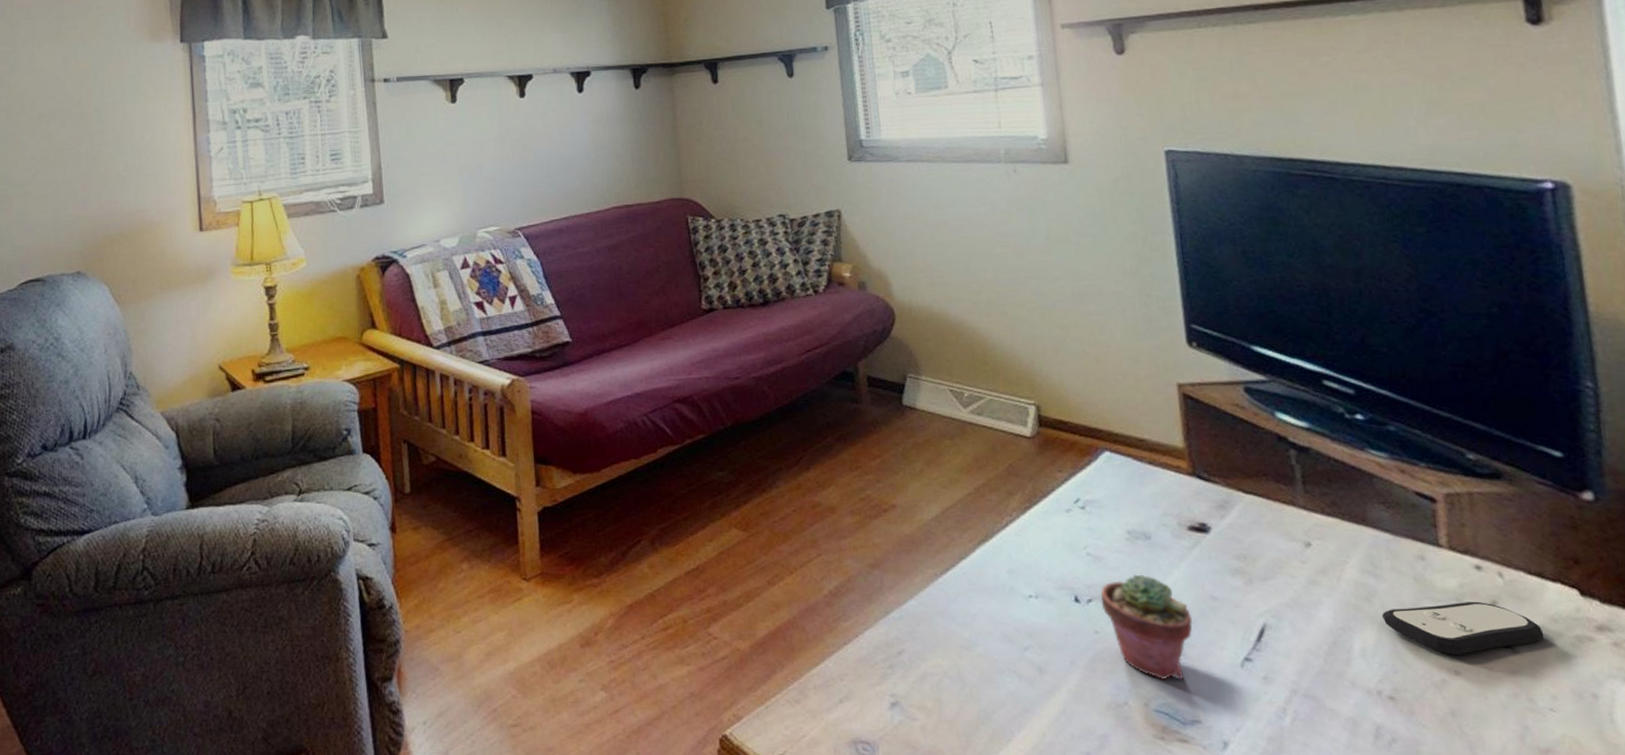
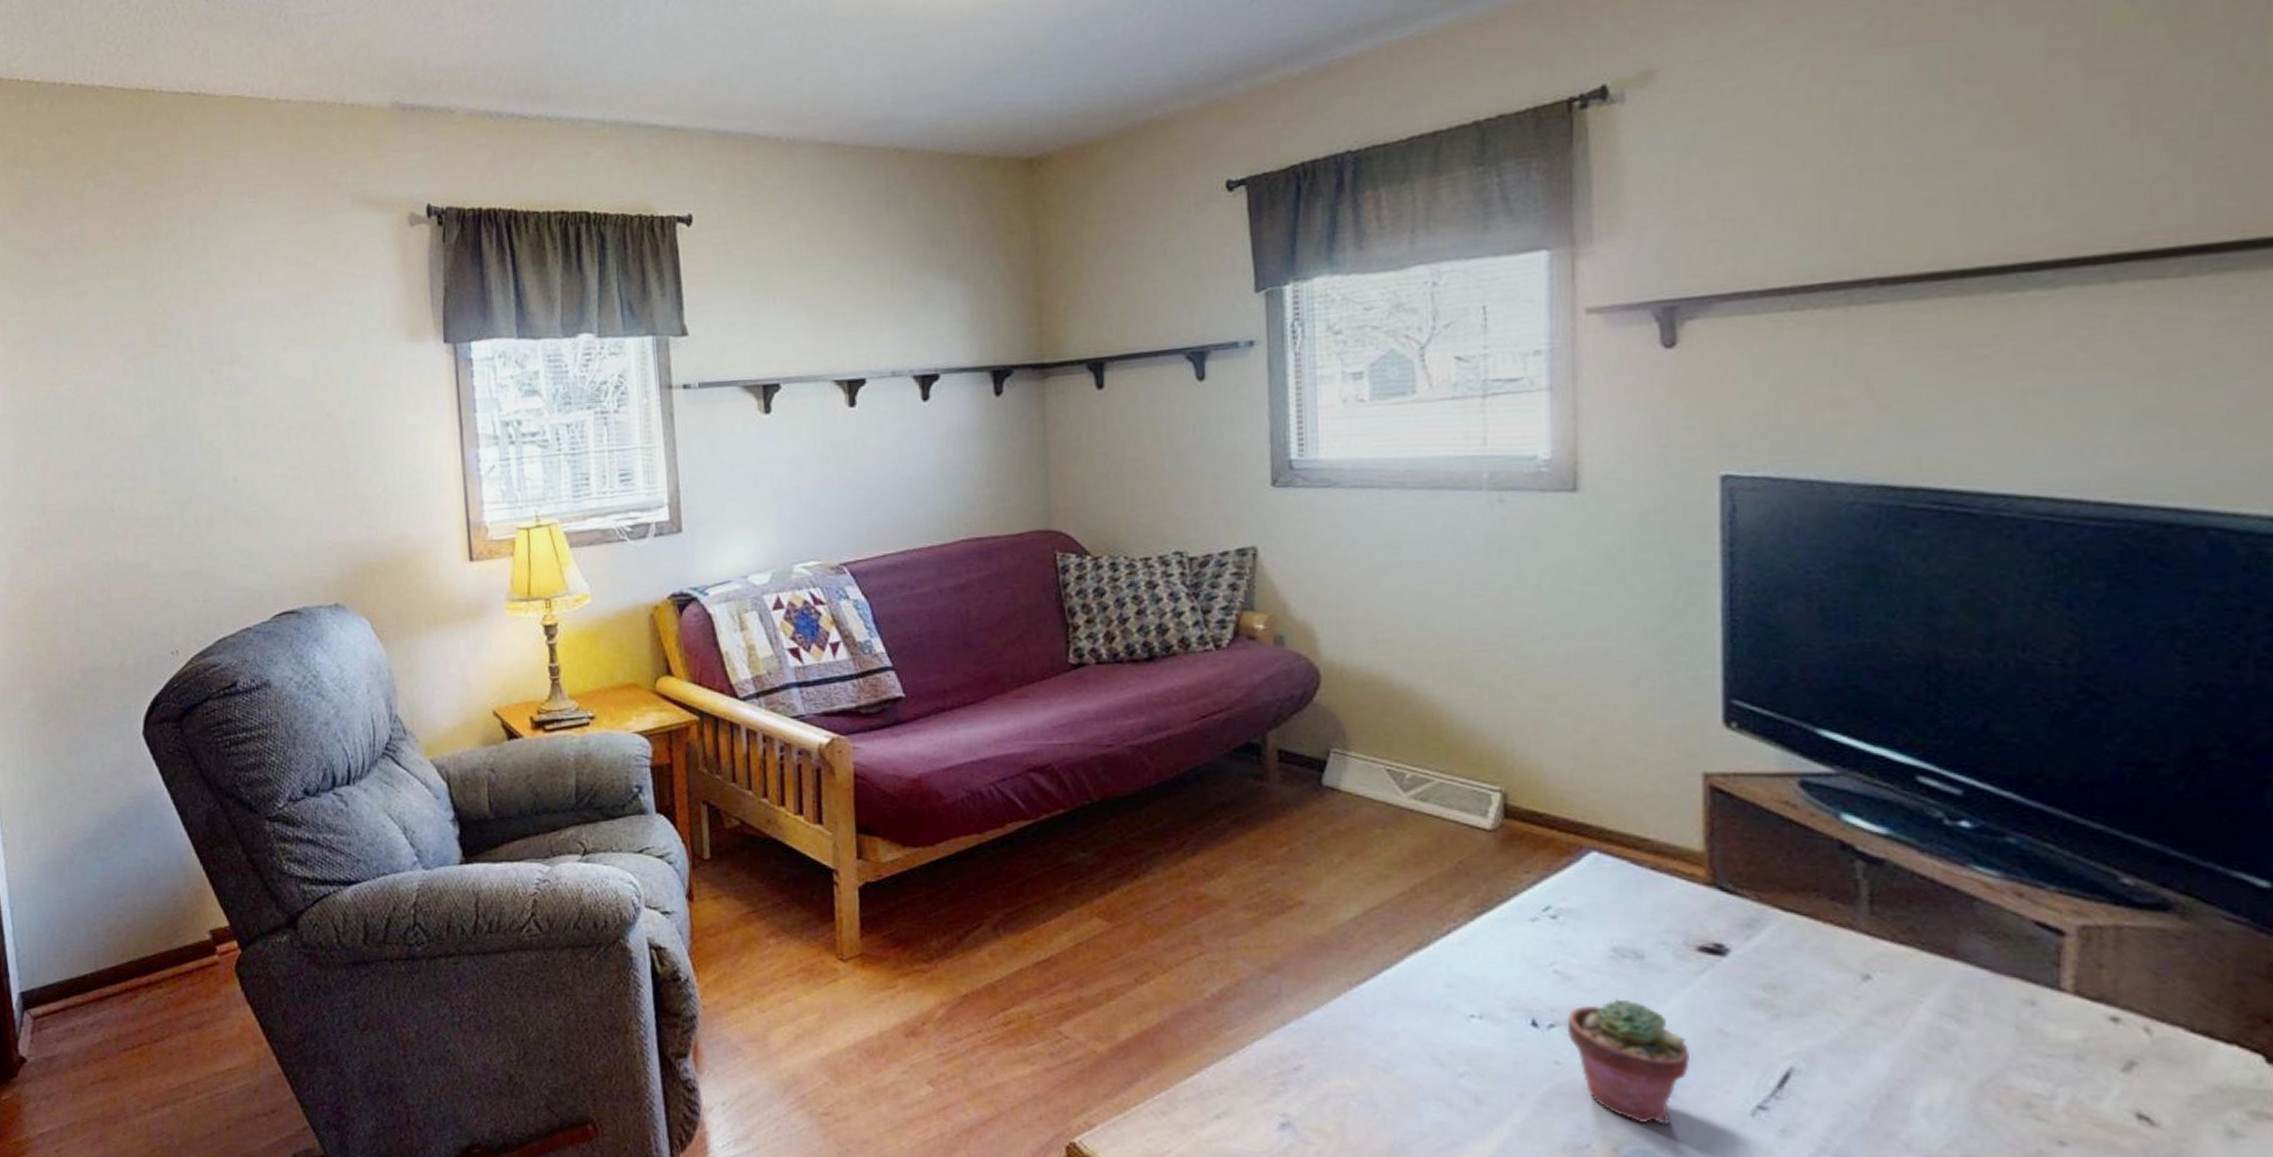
remote control: present [1382,601,1544,656] -> none [1962,1060,2201,1124]

